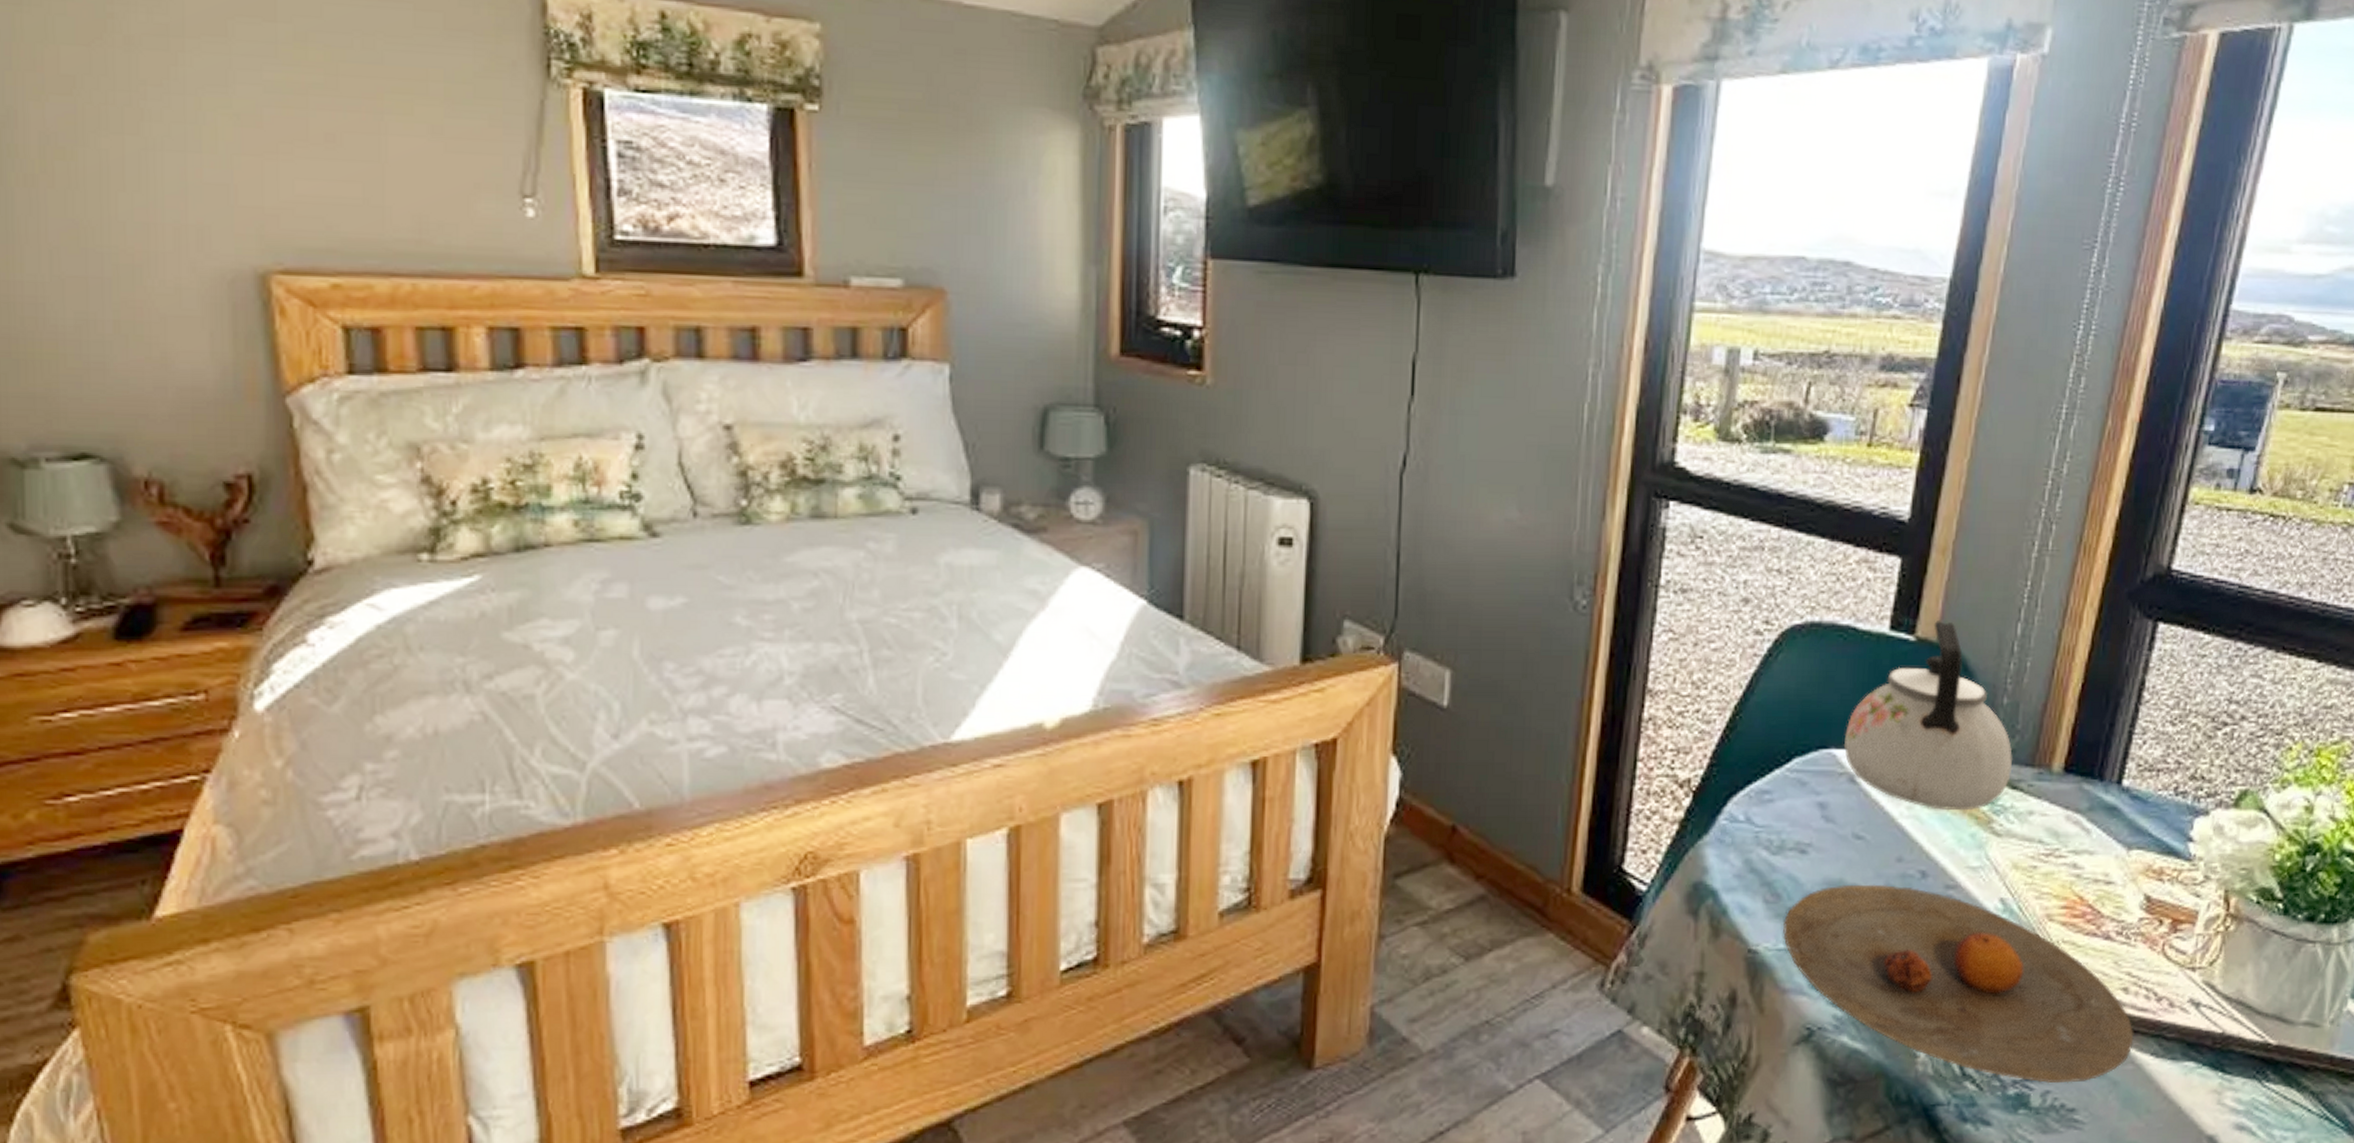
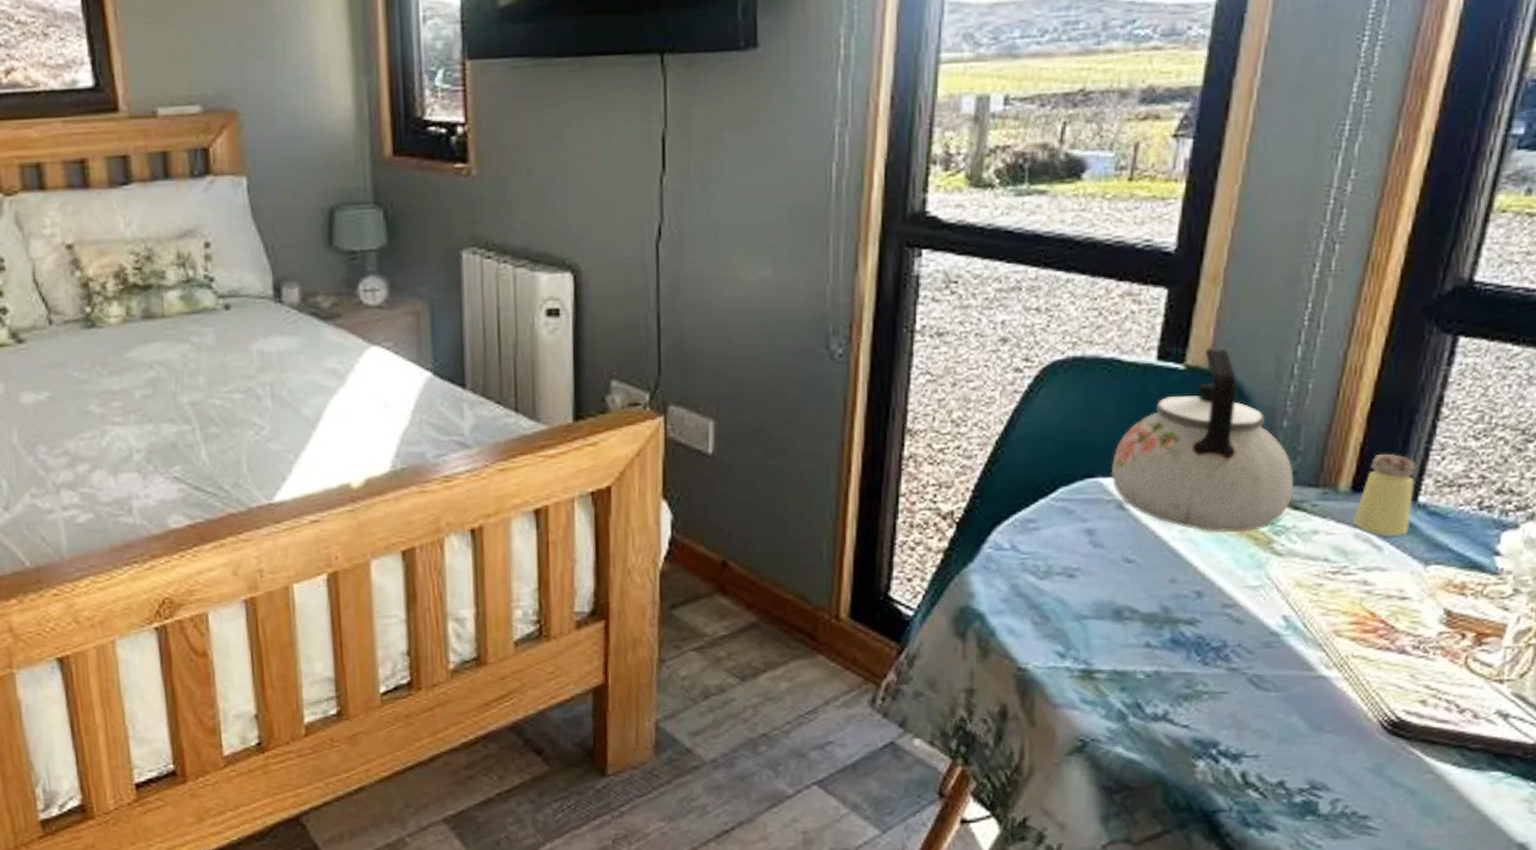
plate: present [1783,884,2134,1084] -> none [1053,604,1434,792]
saltshaker: none [2064,735,2121,820] -> present [1353,453,1416,537]

